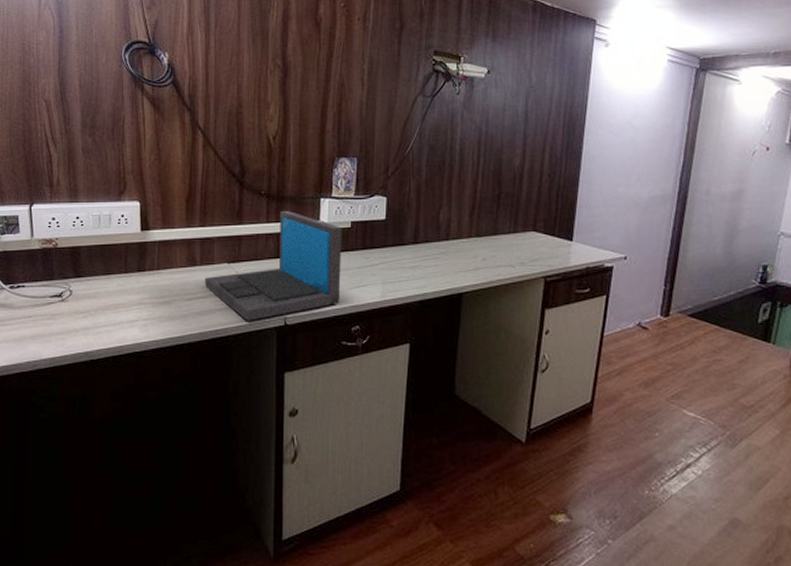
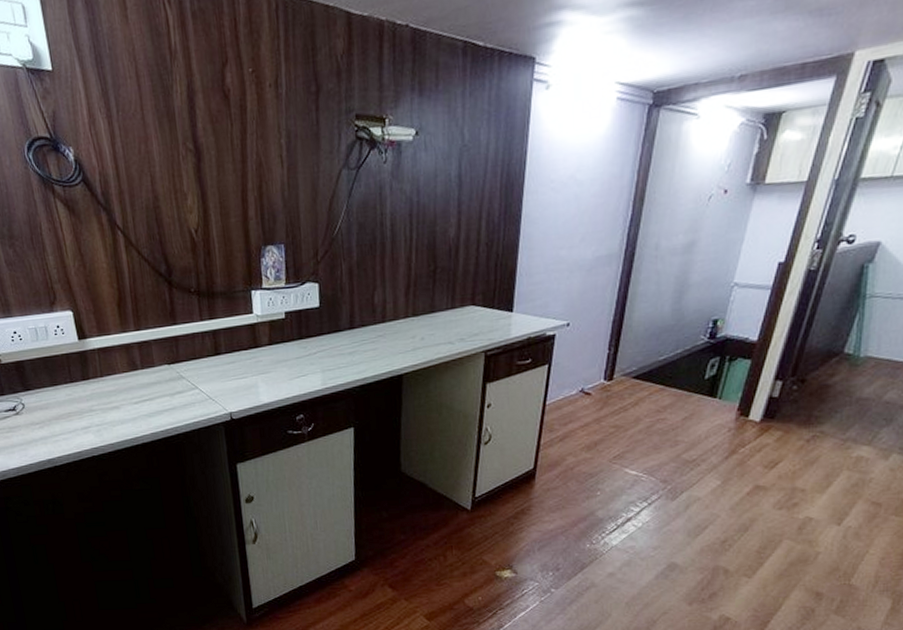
laptop: present [204,211,342,321] -> none [147,307,282,419]

